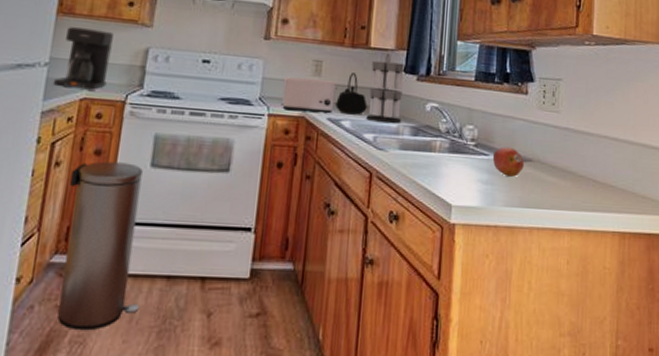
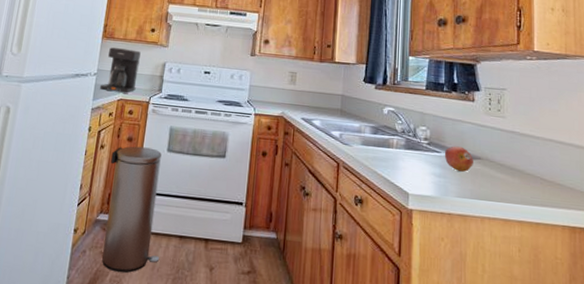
toaster: present [281,77,337,114] -> none [264,85,309,115]
kettle: present [335,73,367,115] -> none [308,82,334,116]
spice rack: present [366,53,404,124] -> none [333,66,364,124]

